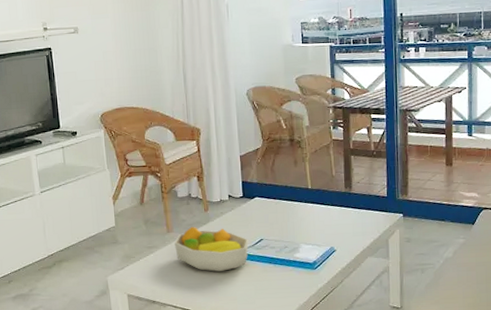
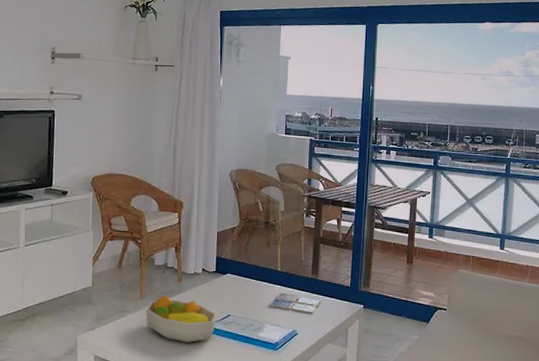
drink coaster: none [302,210,358,229] -> present [269,292,321,314]

